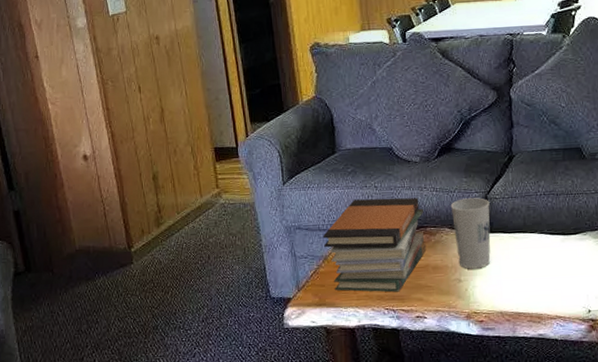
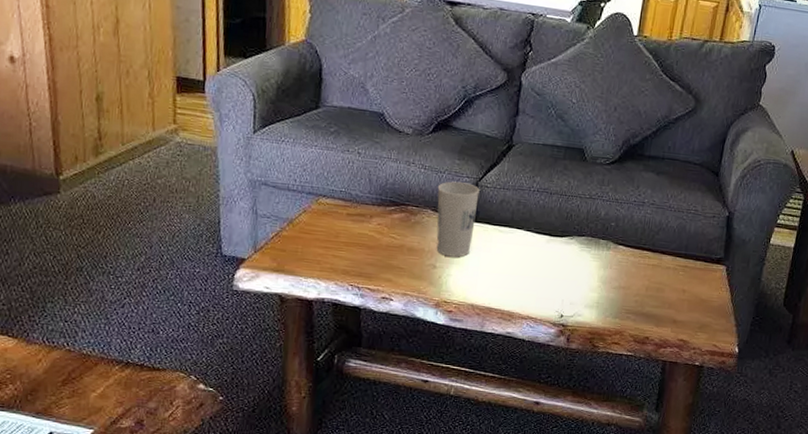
book stack: present [322,197,427,292] -> none [291,163,408,269]

